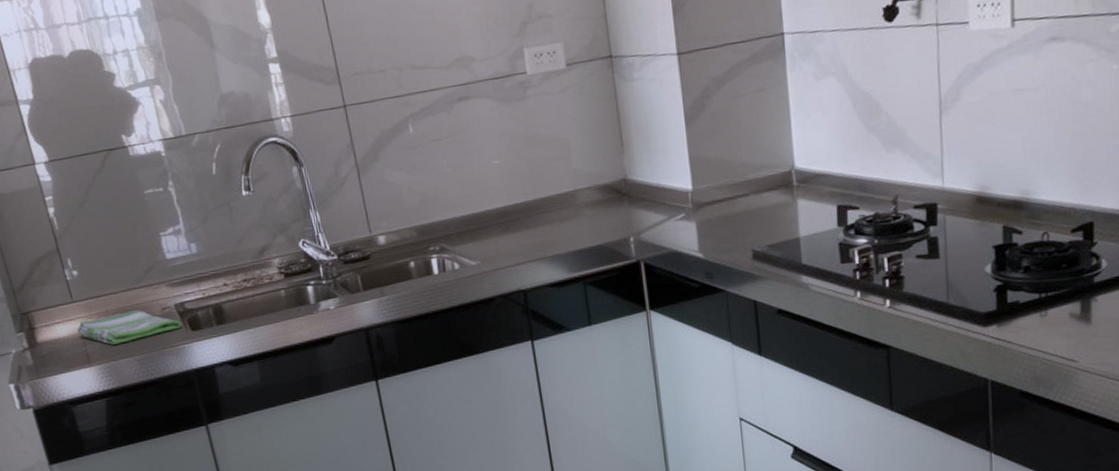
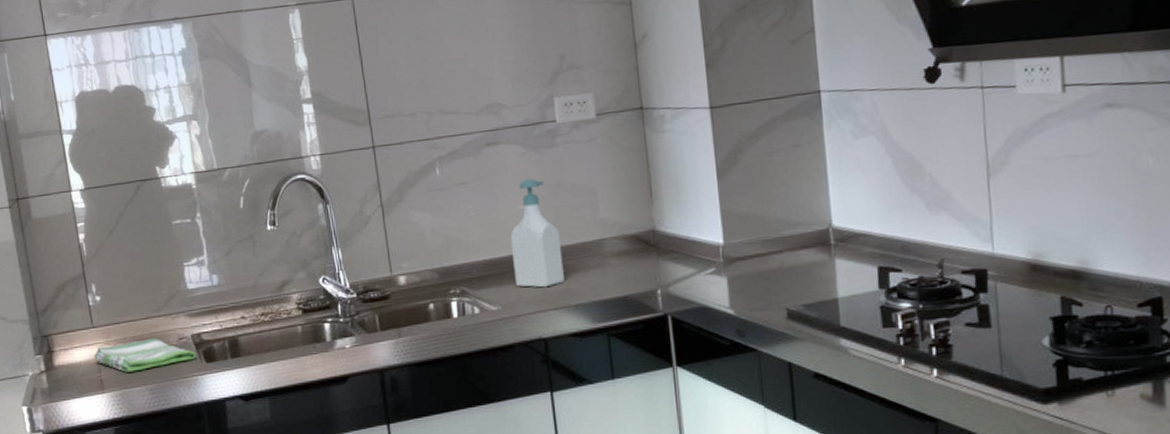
soap bottle: none [486,132,541,241] -> present [510,178,565,288]

